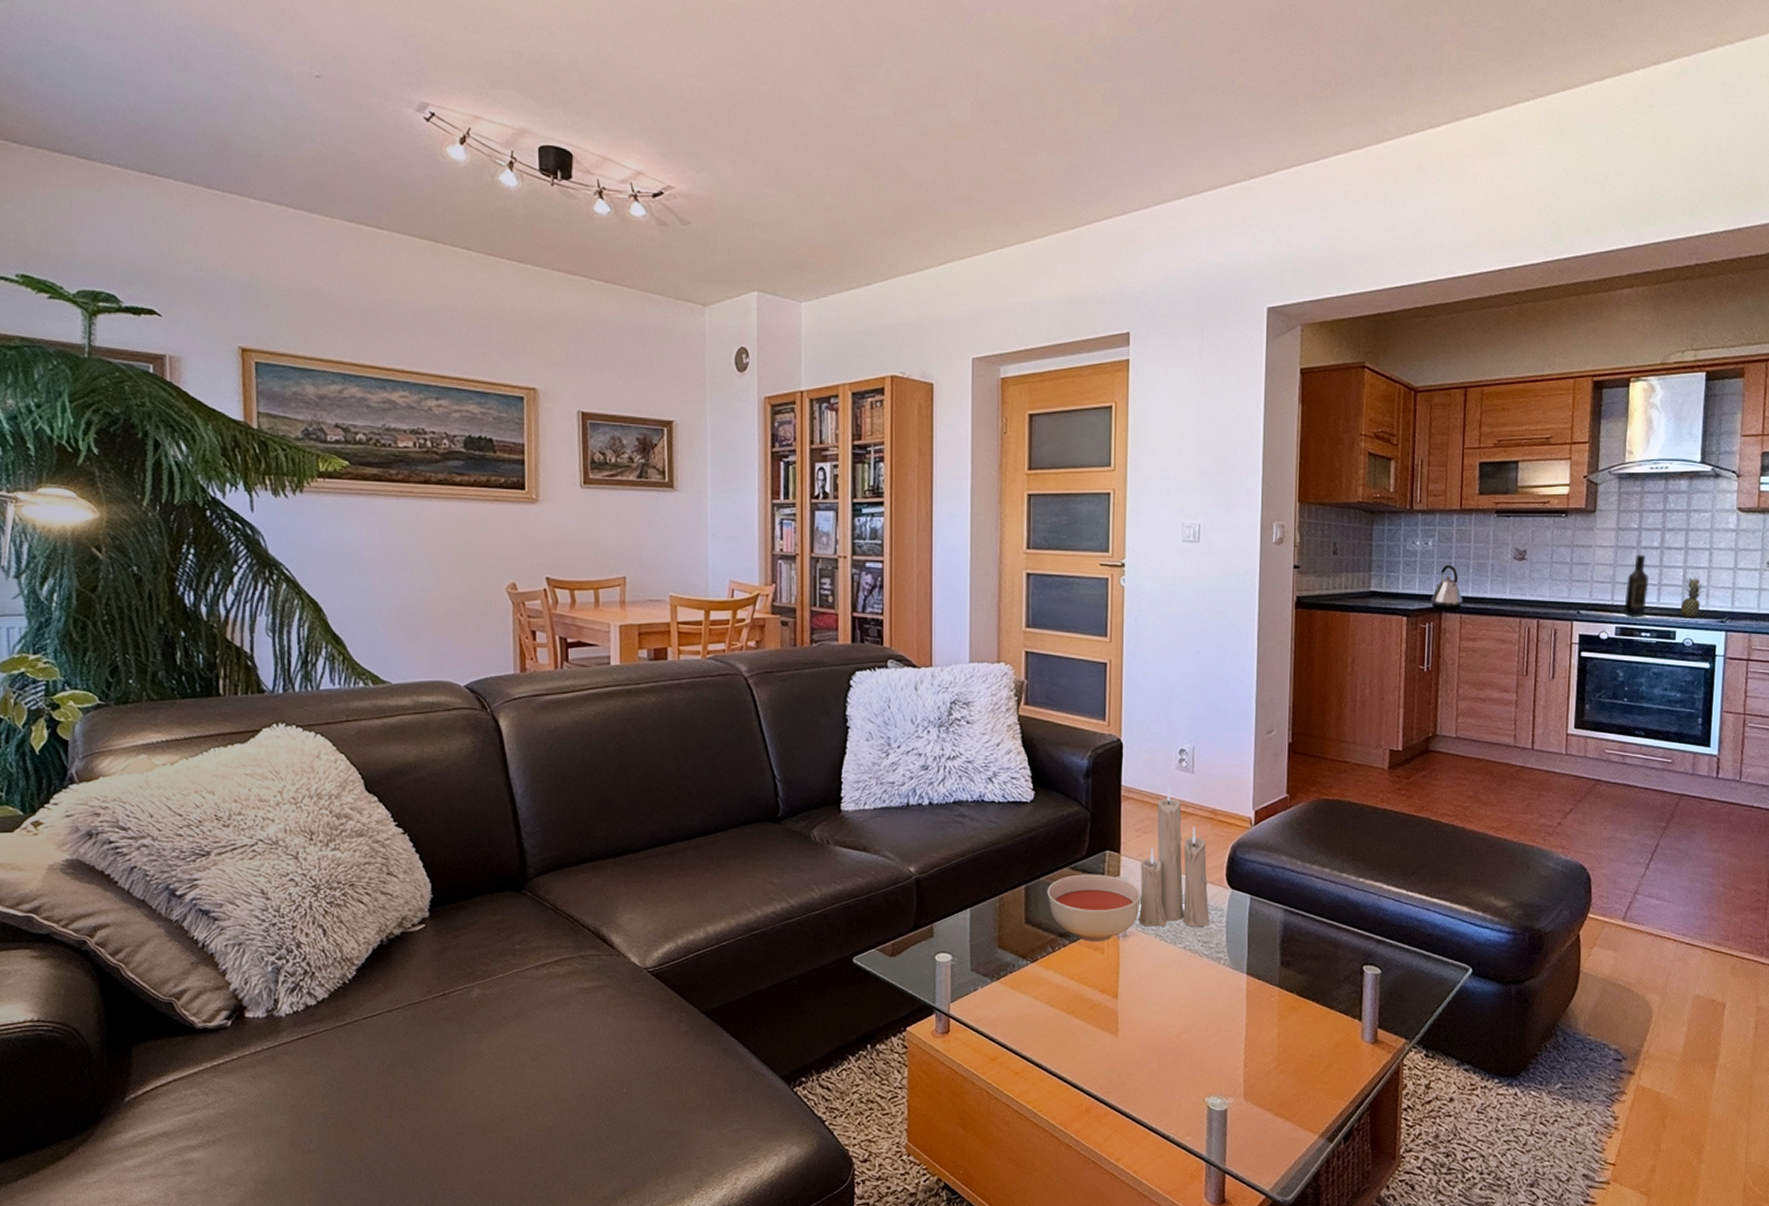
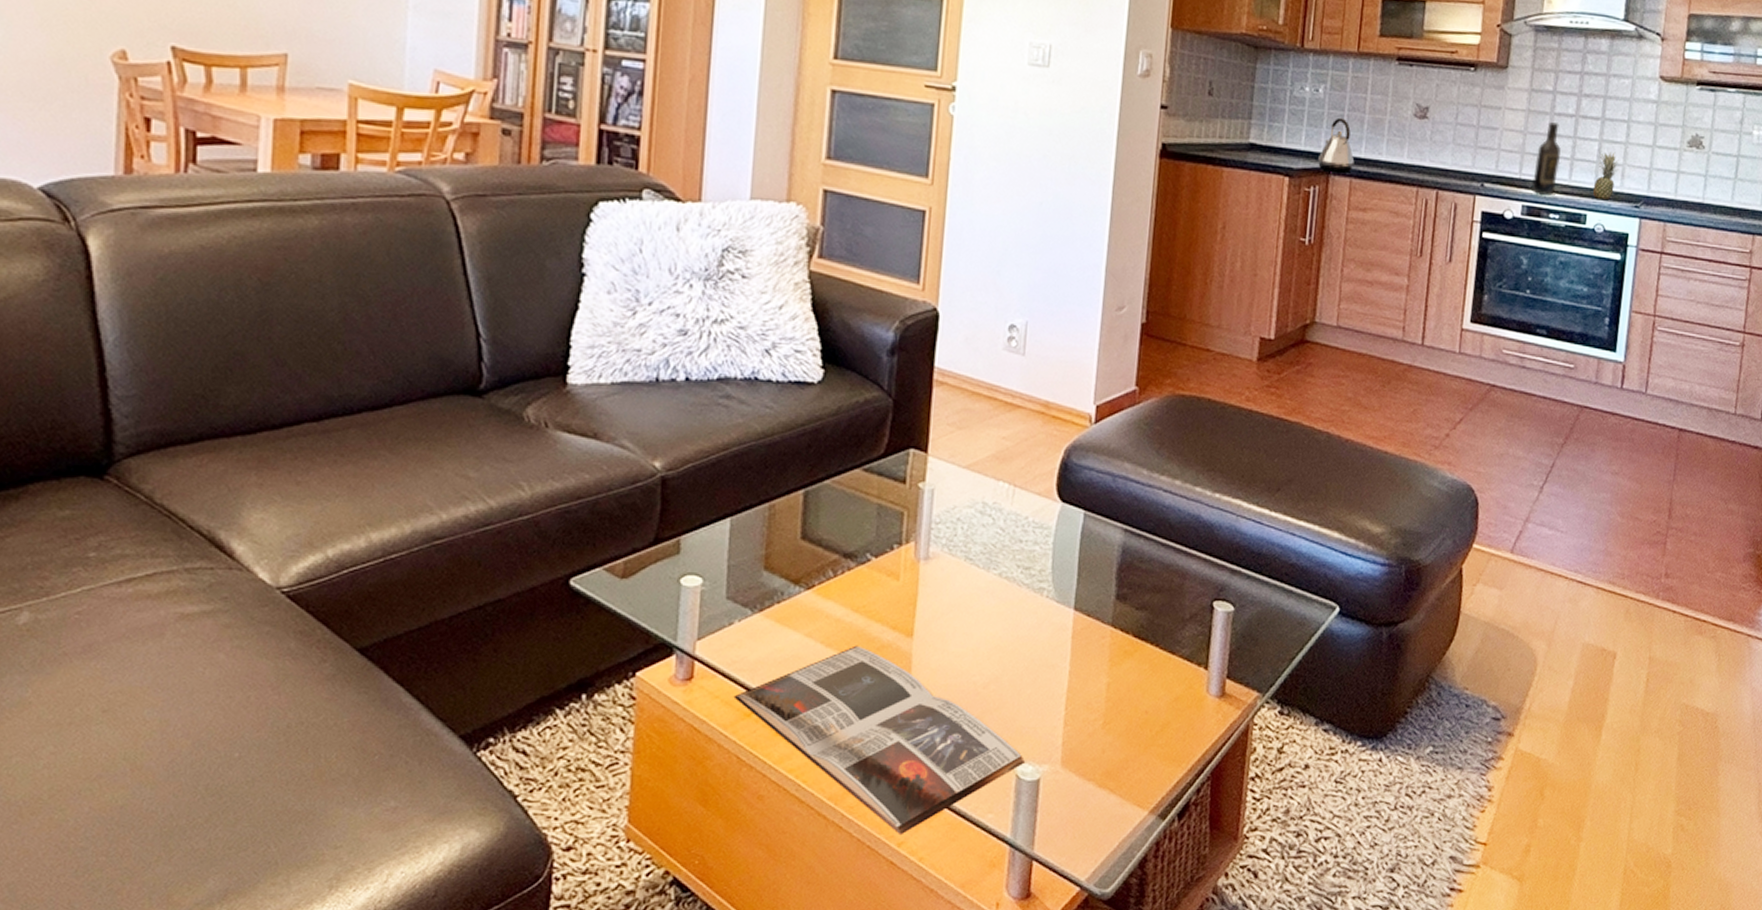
magazine: none [981,1005,1215,1153] -> present [733,645,1026,836]
bowl: present [1047,874,1141,942] -> none [831,477,950,565]
candle: present [1138,784,1210,928] -> none [944,368,1035,550]

